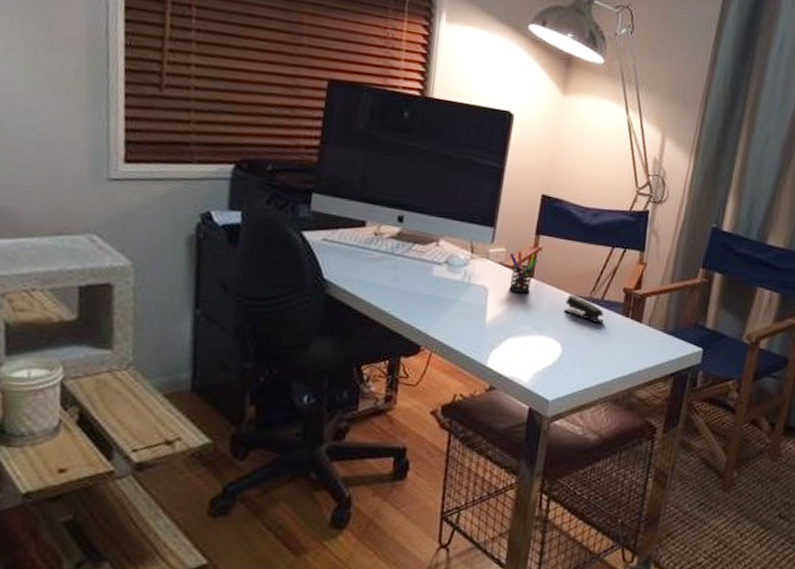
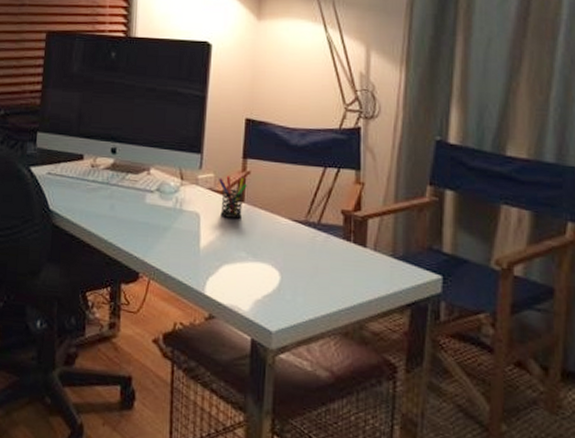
stapler: present [564,294,604,323] -> none [280,218,323,248]

